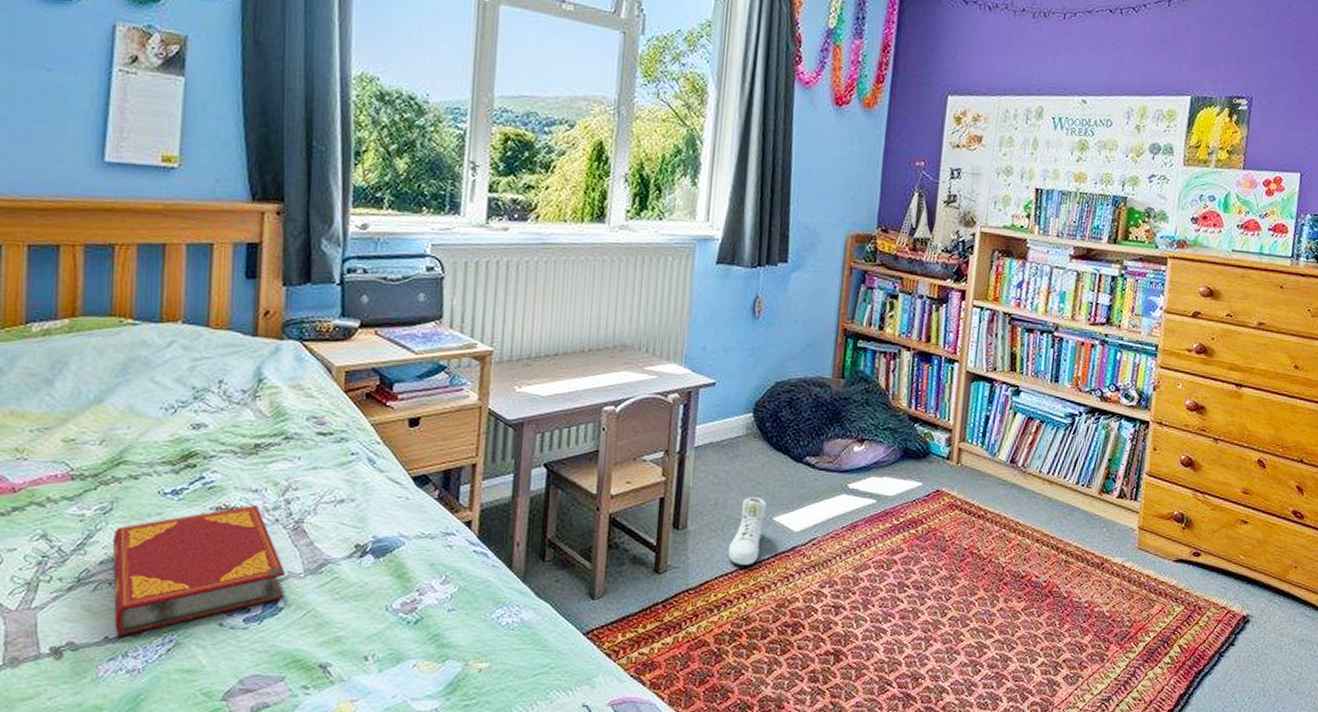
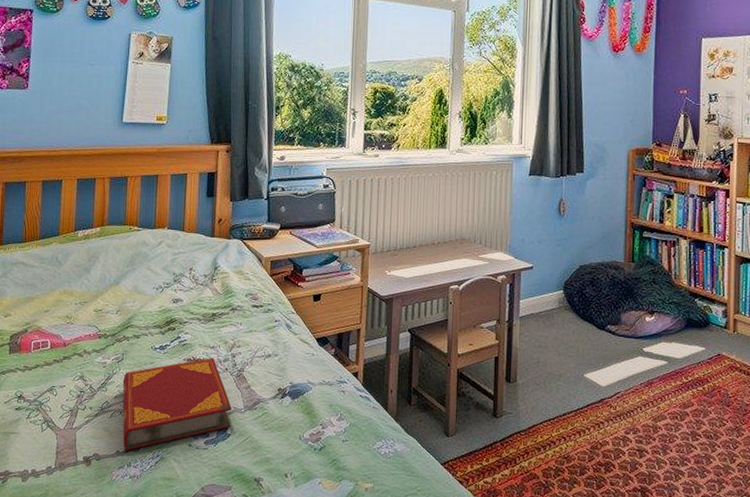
sneaker: present [727,497,766,565] -> none [549,358,578,413]

